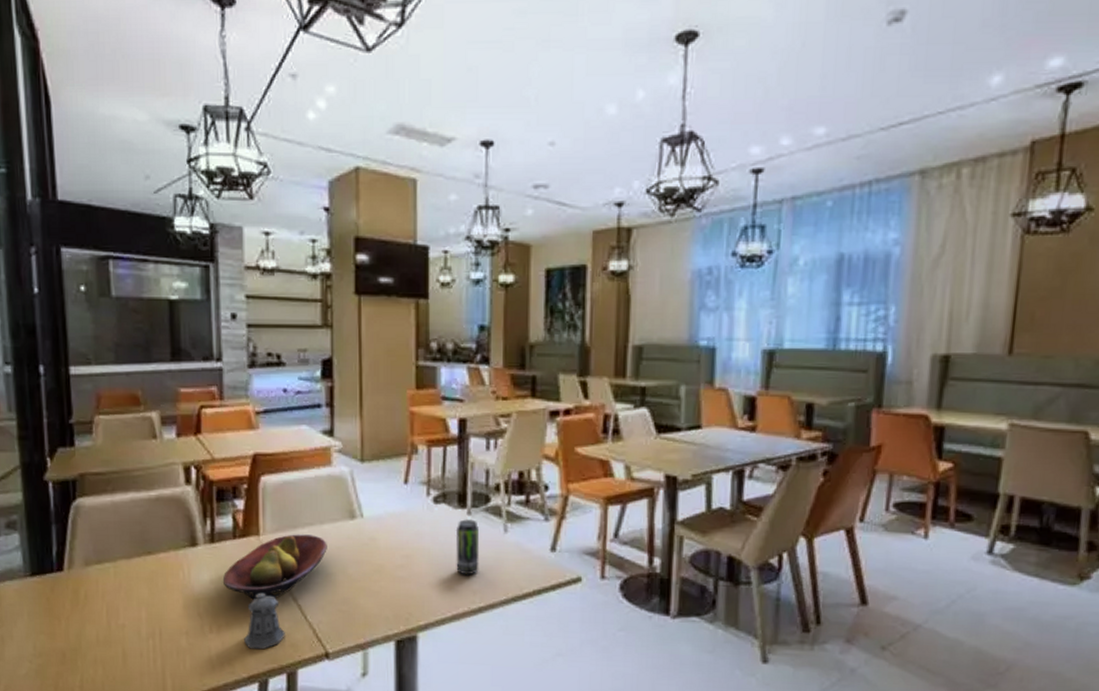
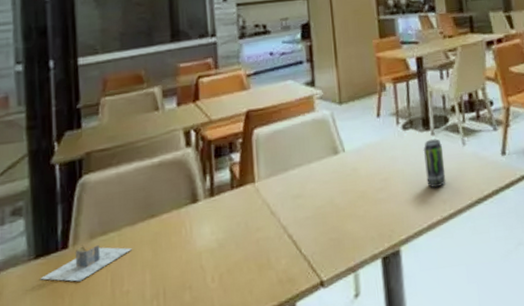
napkin holder: none [37,570,129,606] -> present [40,245,133,282]
fruit bowl: present [222,534,327,600] -> none [222,174,316,243]
pepper shaker: present [244,592,285,650] -> none [245,235,283,292]

